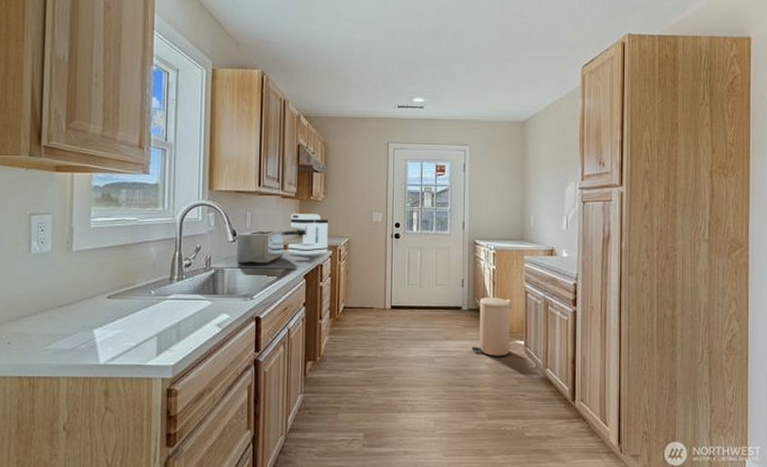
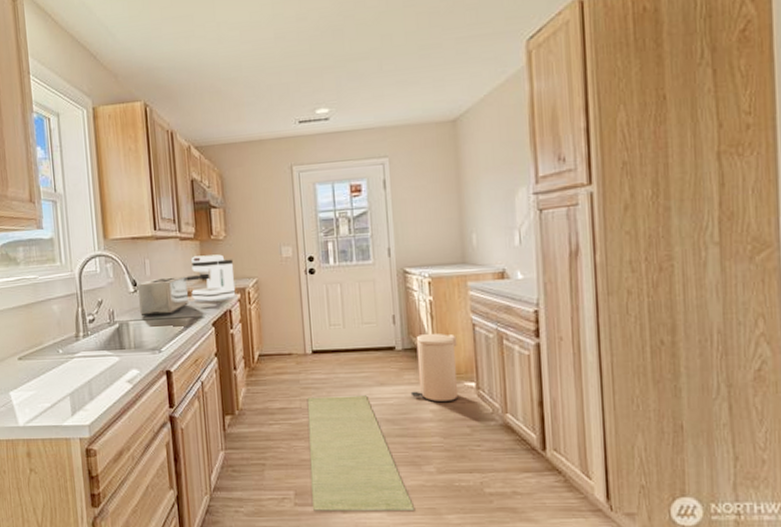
rug: none [378,348,467,451] -> present [307,395,415,511]

